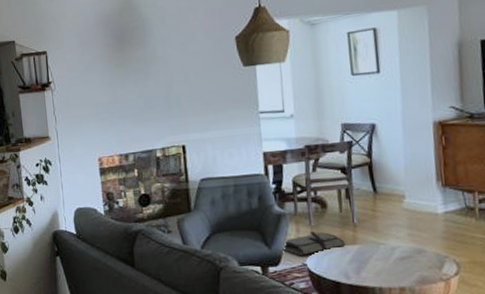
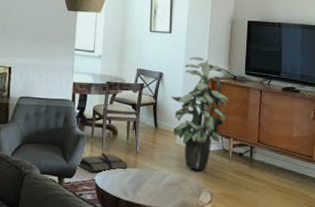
indoor plant: none [389,96,467,237] -> present [171,56,231,171]

